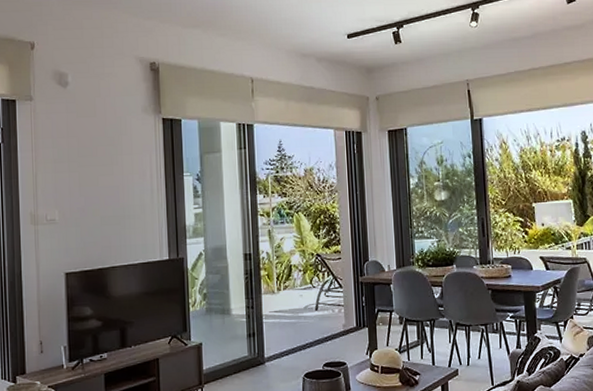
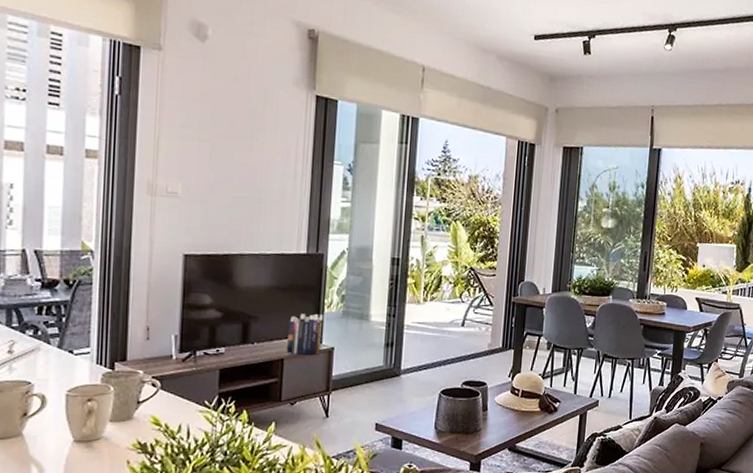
books: none [160,314,190,353] -> present [287,314,324,355]

